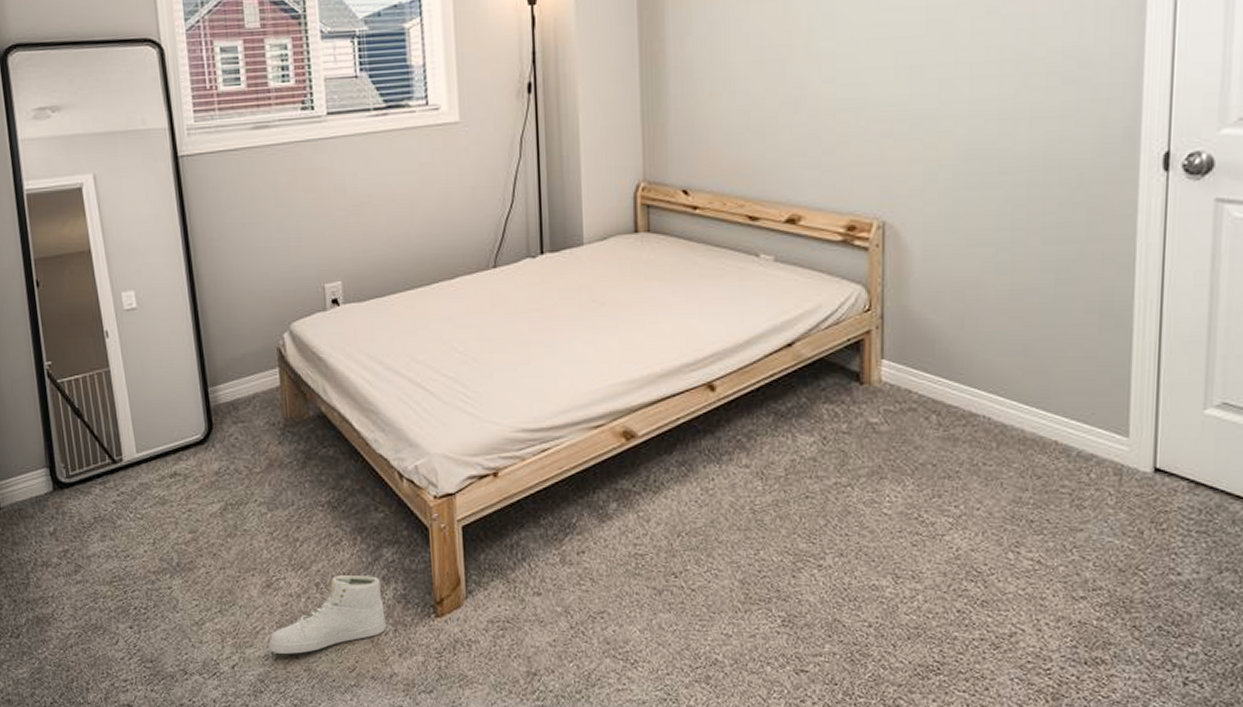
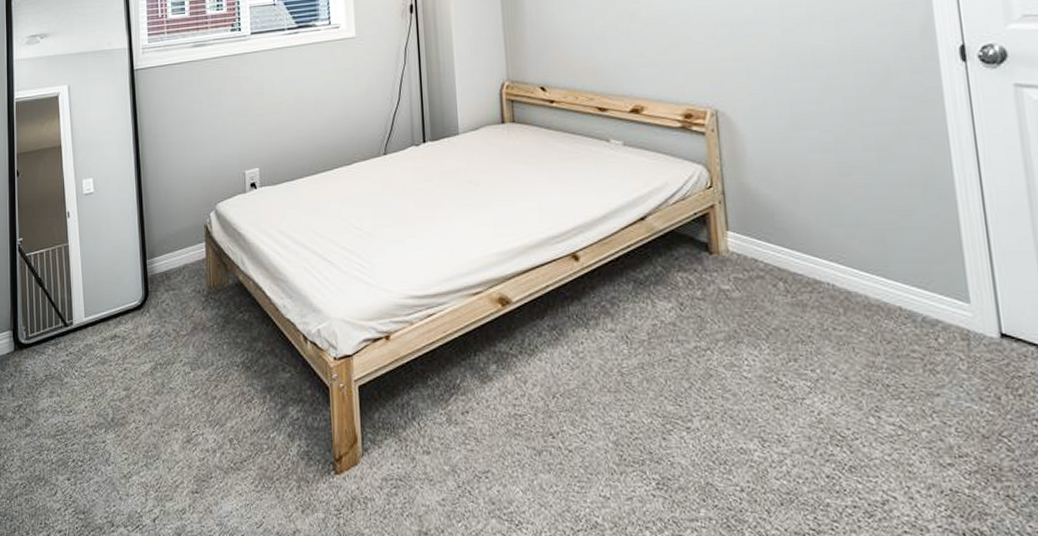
sneaker: present [269,575,386,654] -> none [187,432,291,508]

